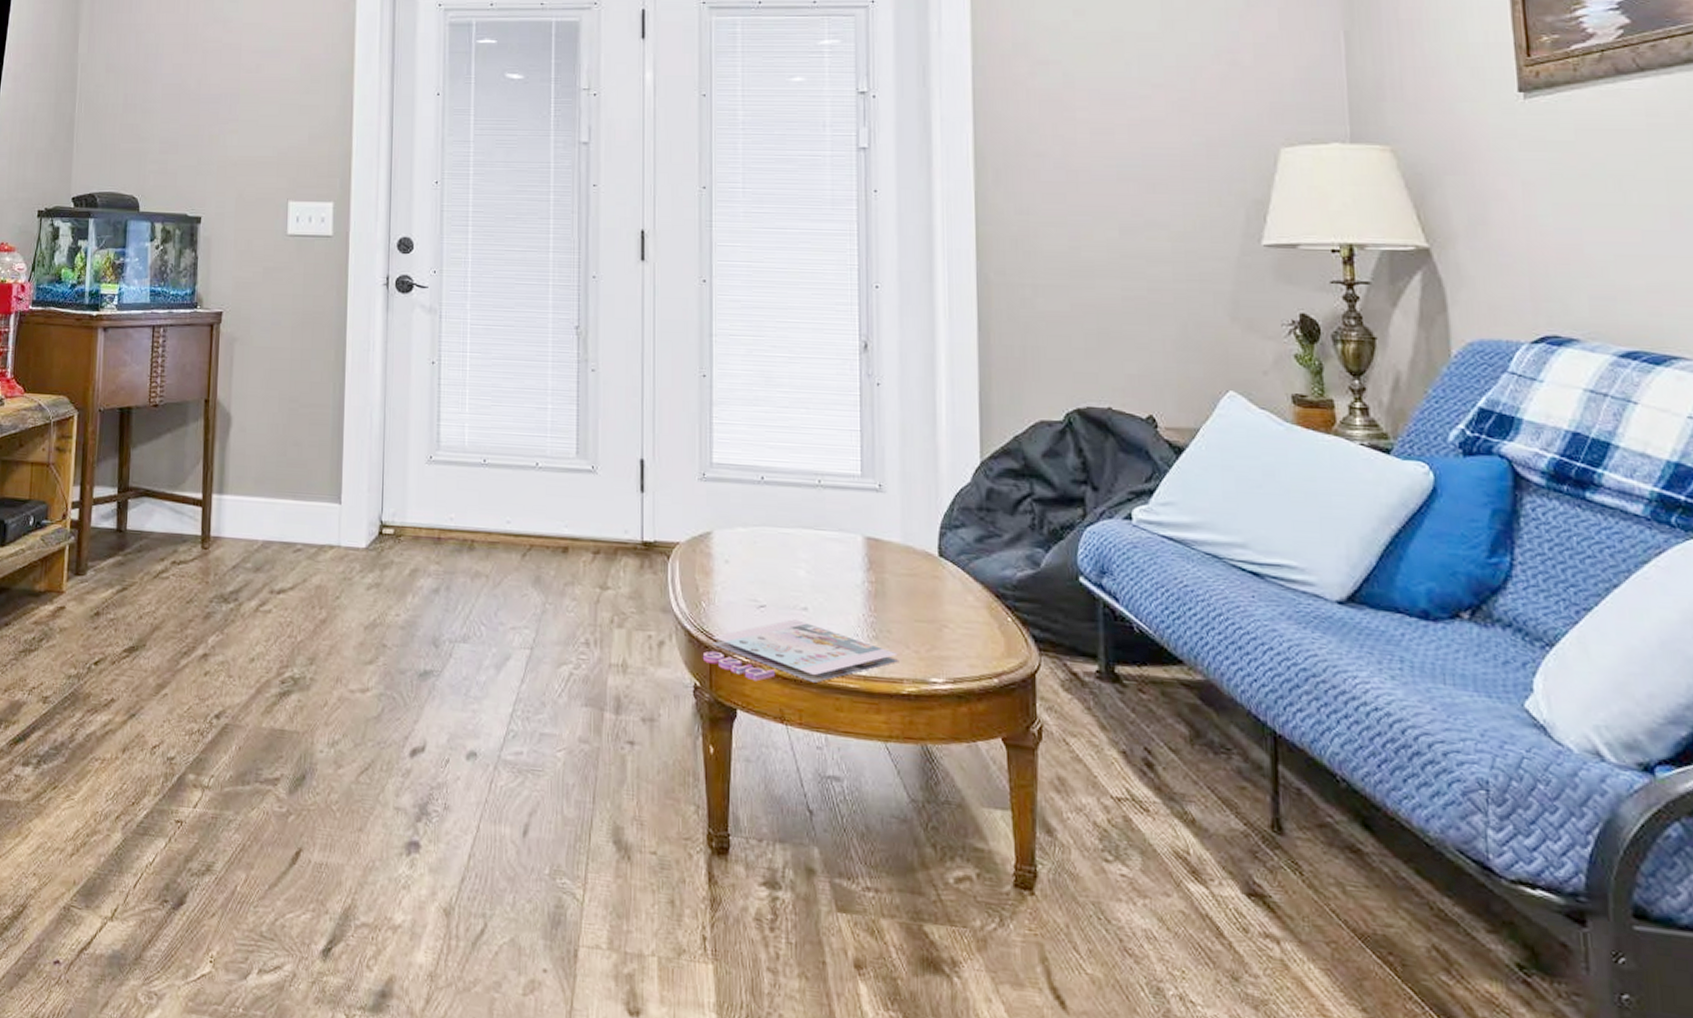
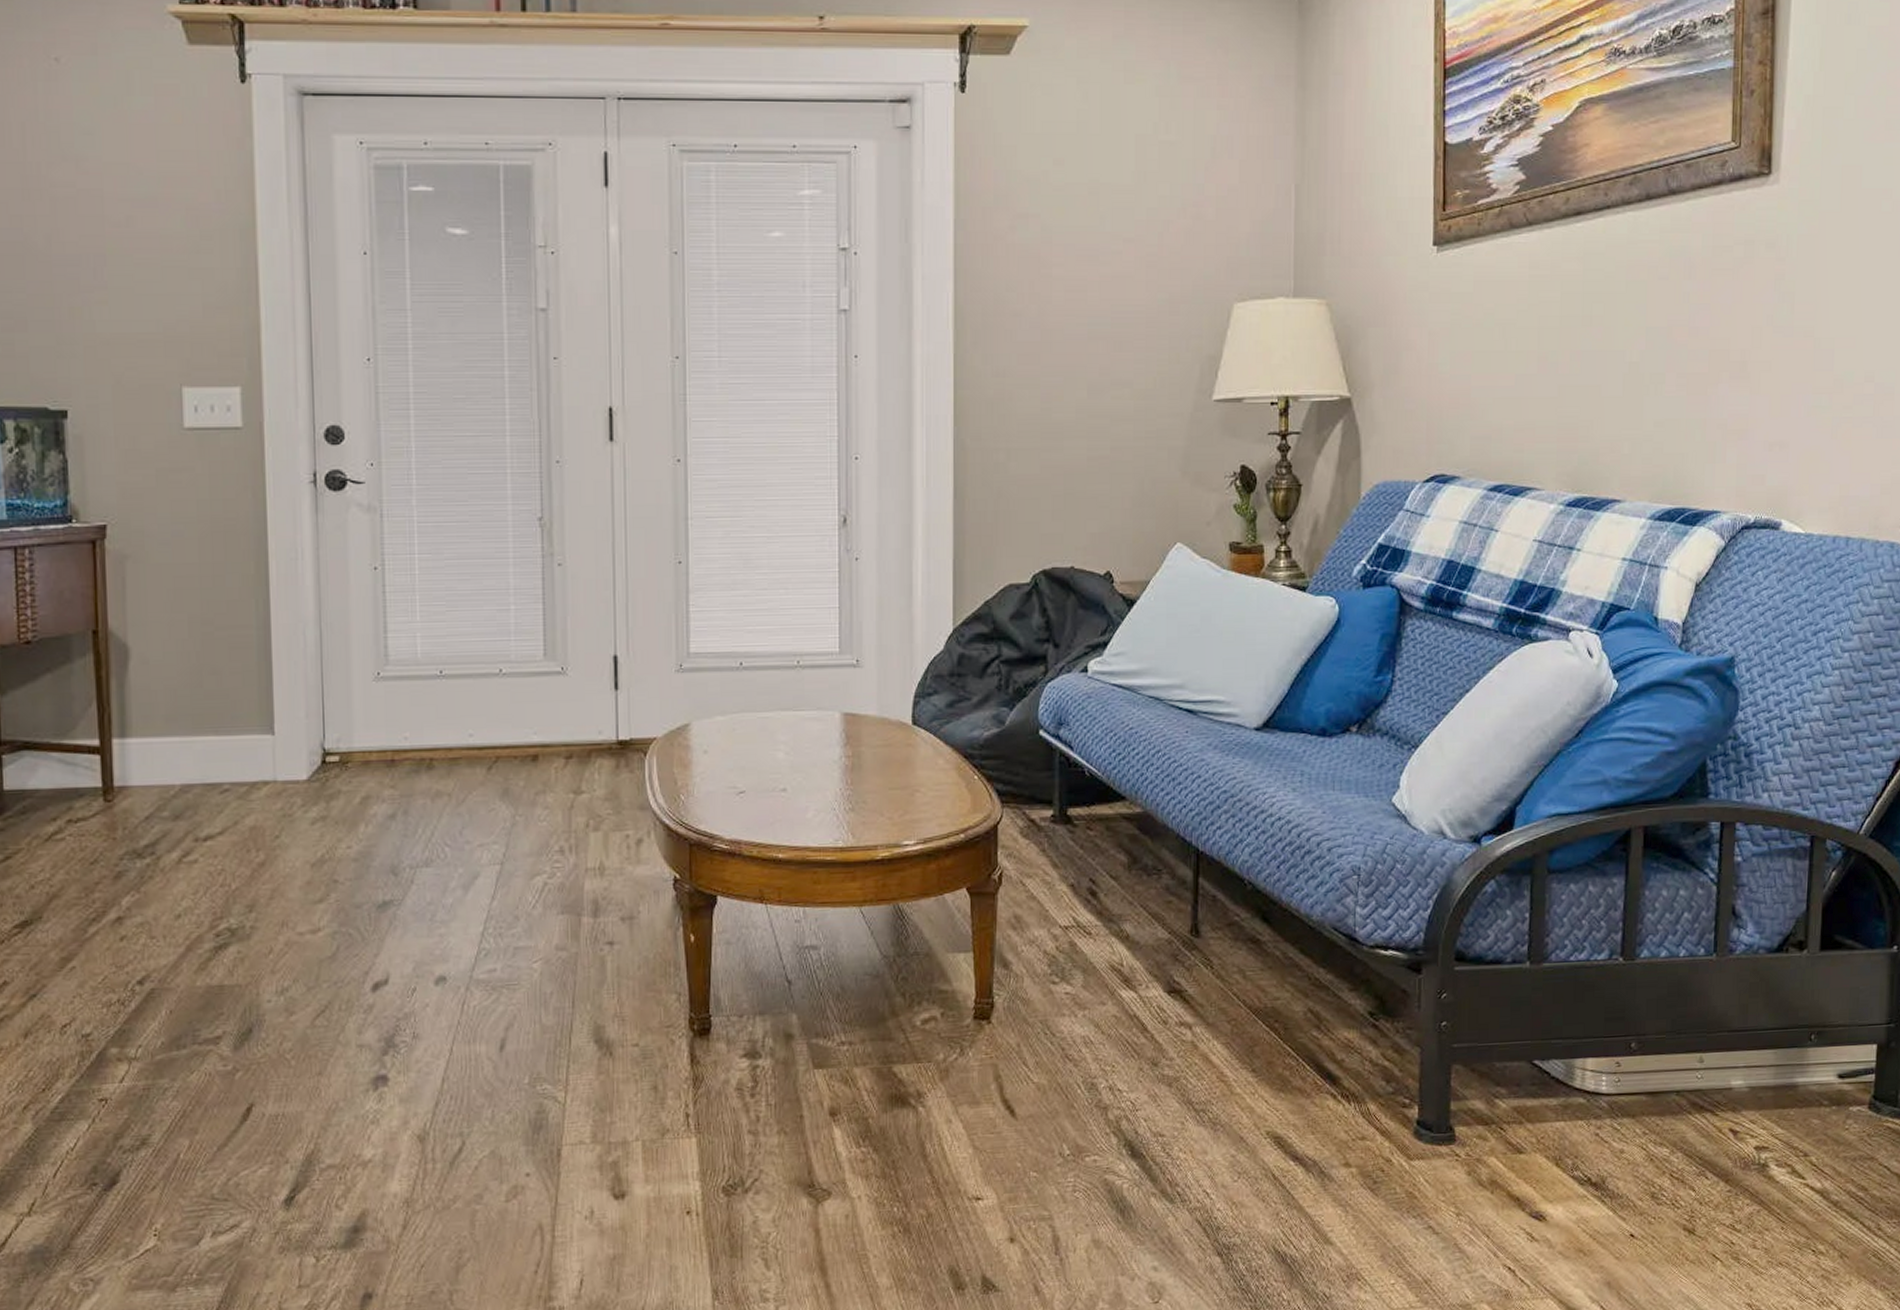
magazine: present [702,619,898,683] -> none [681,801,872,867]

